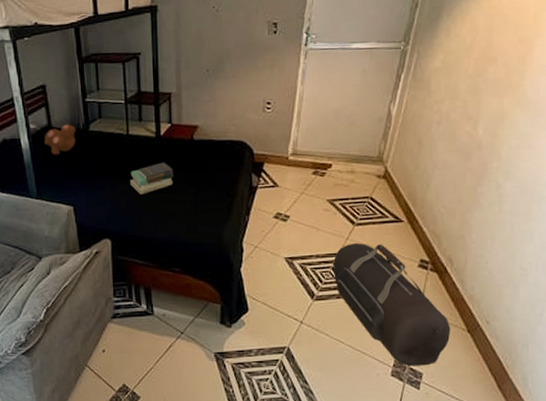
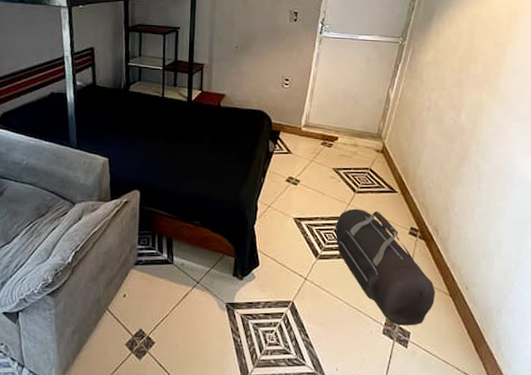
teddy bear: present [44,124,76,156] -> none [88,83,118,111]
books: present [130,162,175,194] -> none [162,124,202,152]

